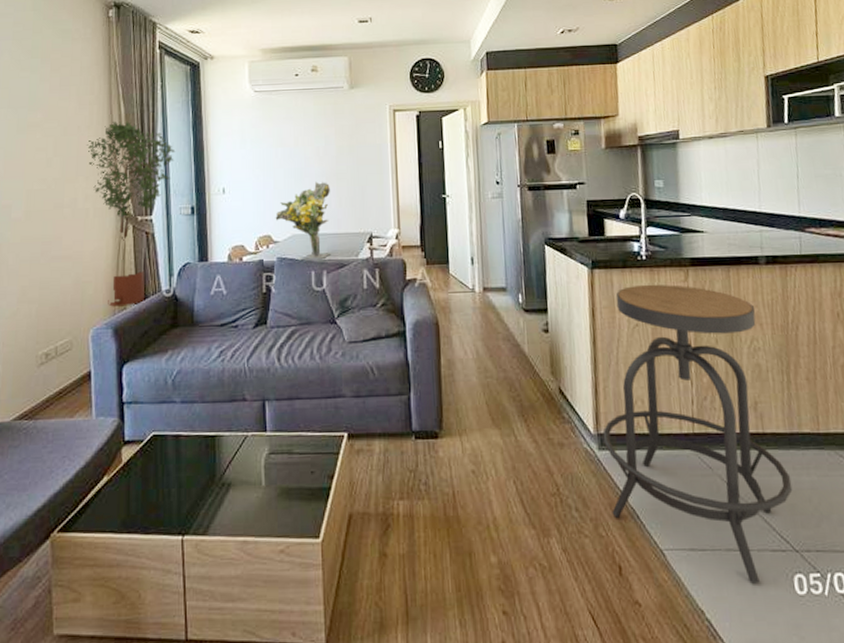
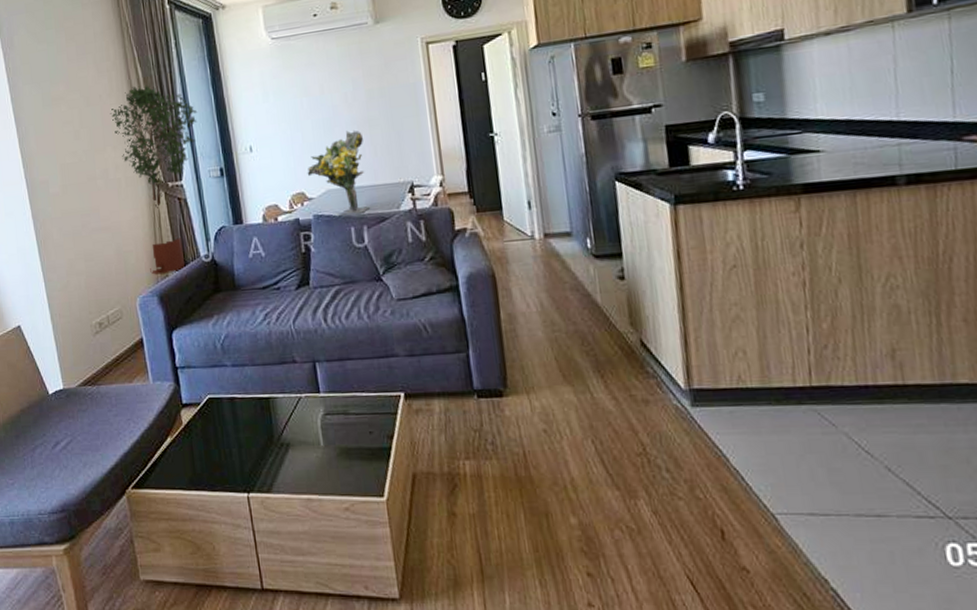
bar stool: present [603,284,793,584] -> none [696,217,944,552]

